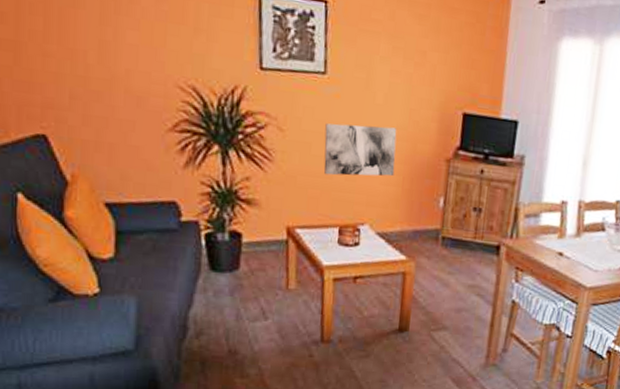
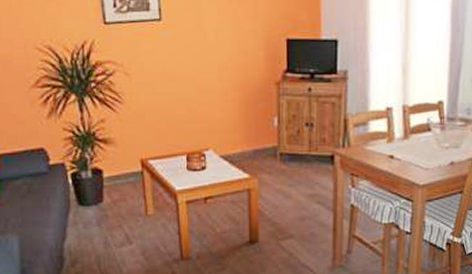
wall art: present [323,123,397,177] -> none [165,60,231,109]

